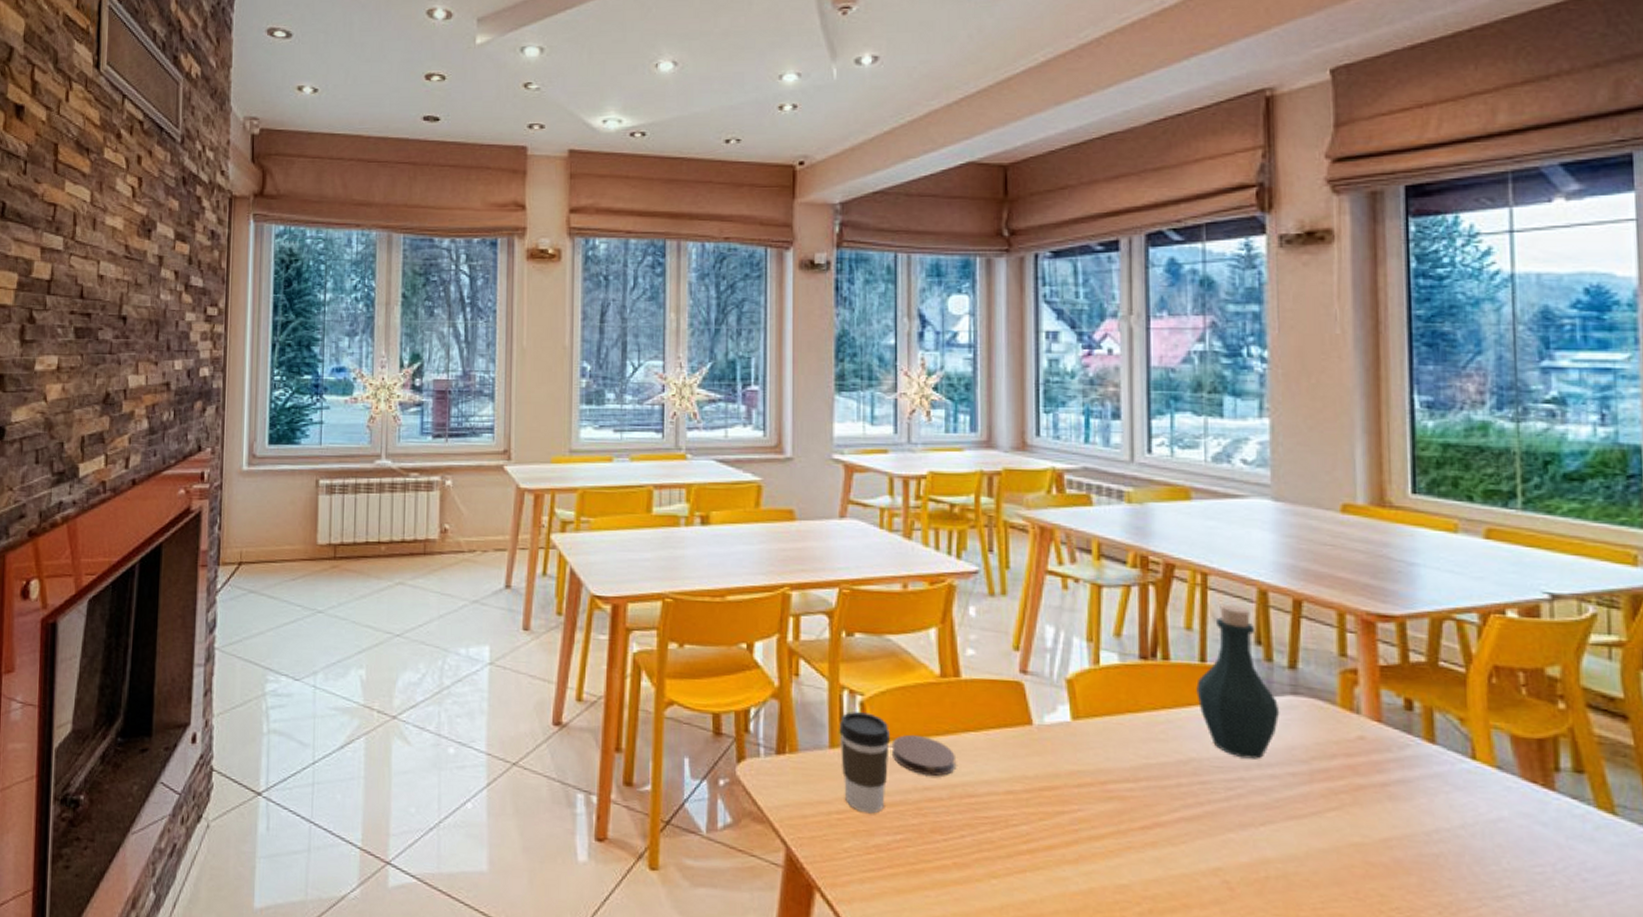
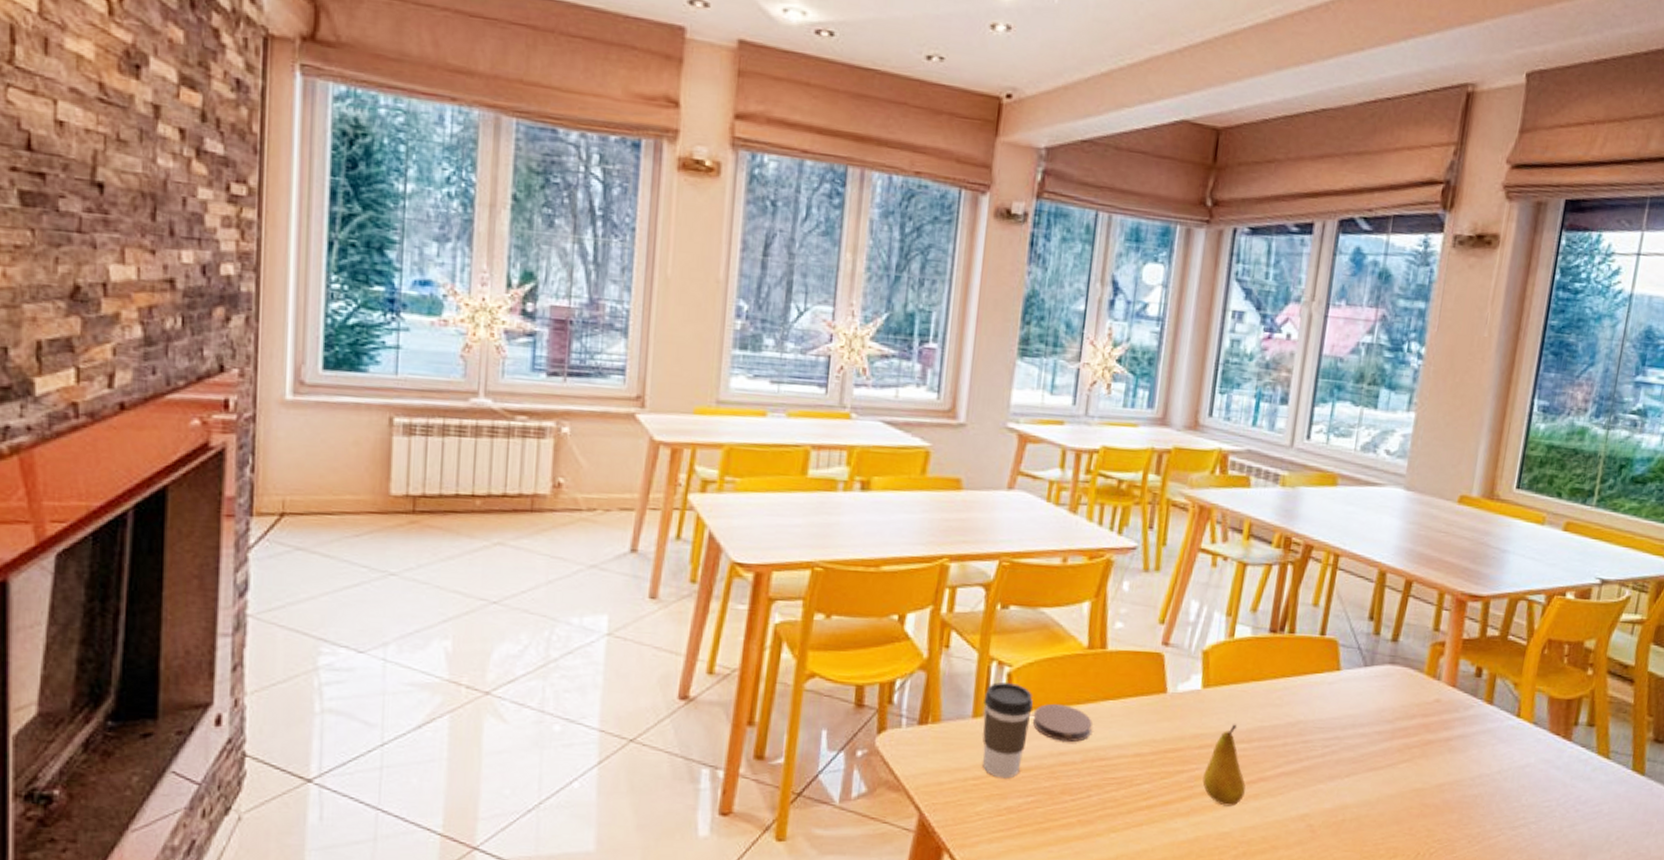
fruit: none [1088,760,1139,855] -> present [1202,724,1246,806]
bottle: present [1196,605,1280,759] -> none [1312,584,1378,721]

